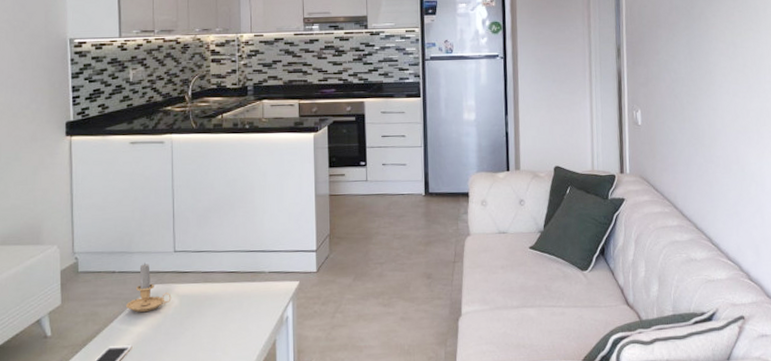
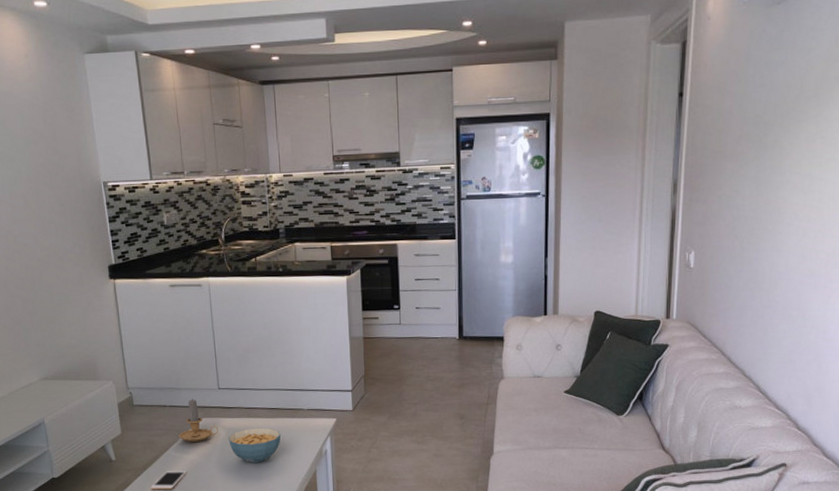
cereal bowl: none [182,293,240,334] -> present [228,427,282,463]

